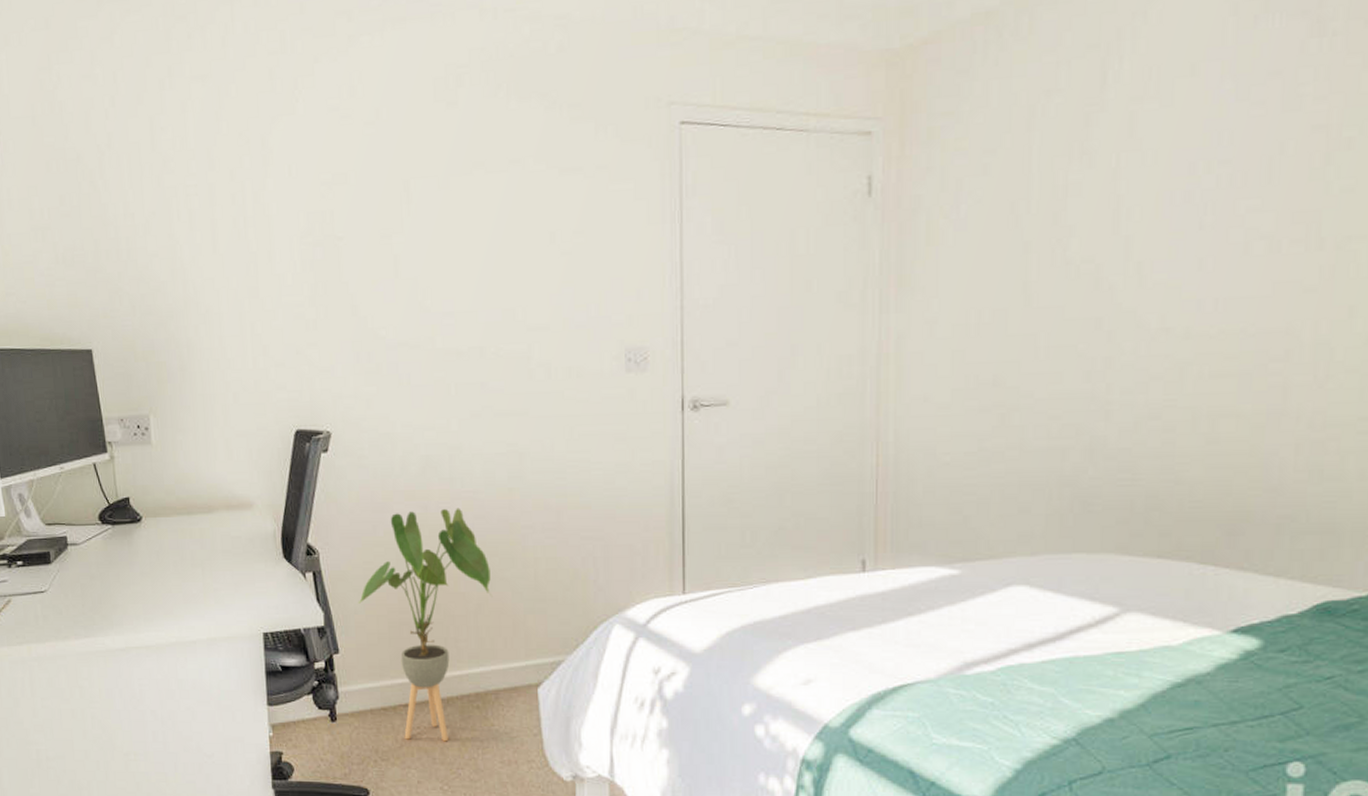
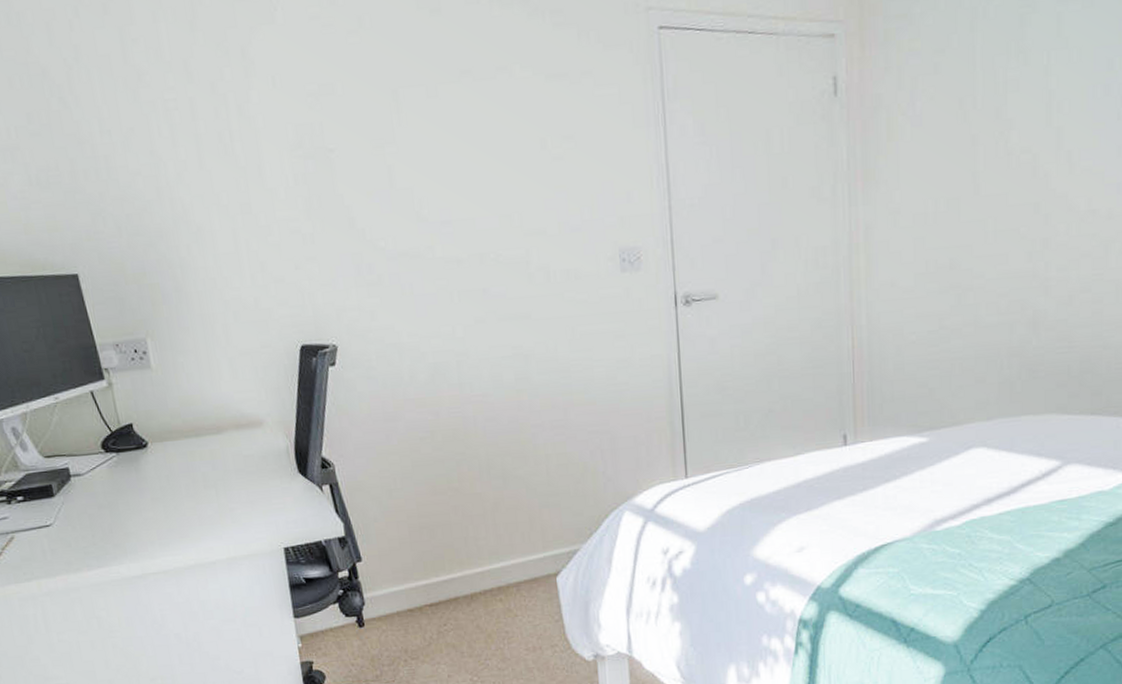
house plant: present [358,508,491,742] -> none [377,412,507,638]

